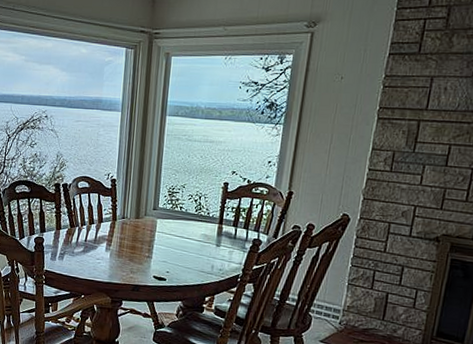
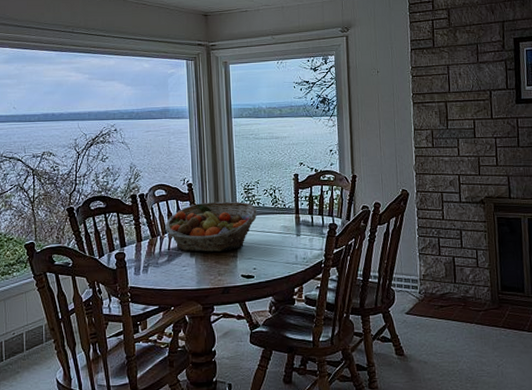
fruit basket: none [84,200,179,251] -> present [165,201,258,252]

